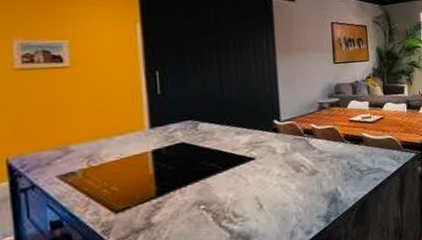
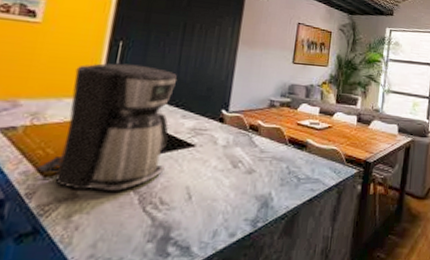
coffee maker: none [106,91,231,219] -> present [36,63,178,192]

